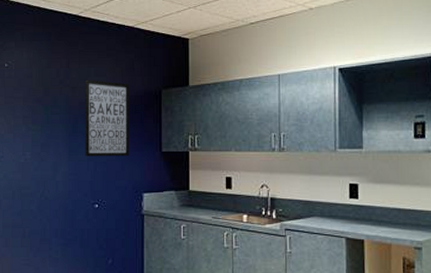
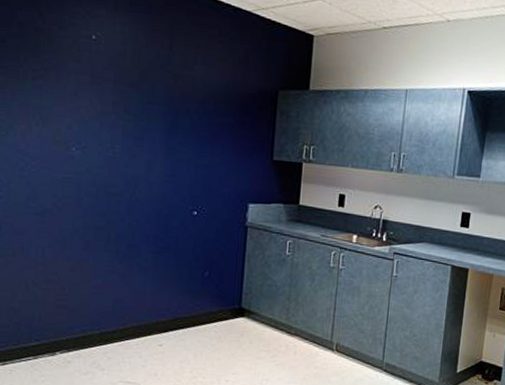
wall art: present [84,79,130,157] -> none [185,67,243,162]

